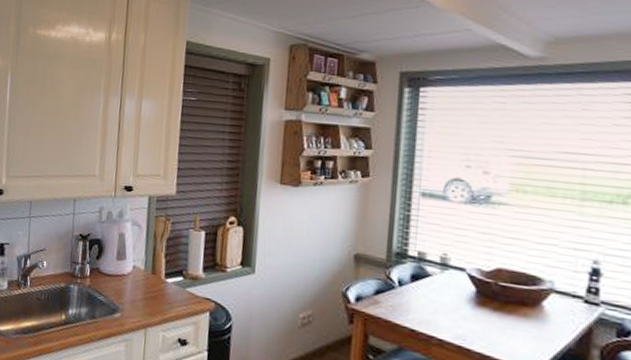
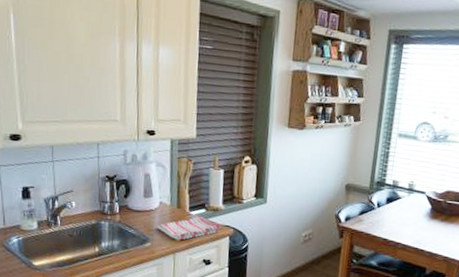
dish towel: none [128,285,200,314] -> present [156,217,221,241]

